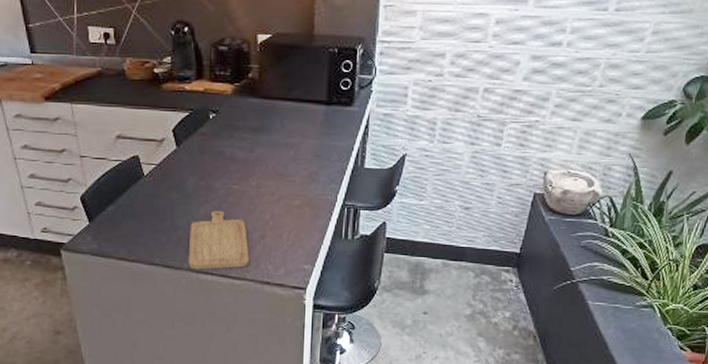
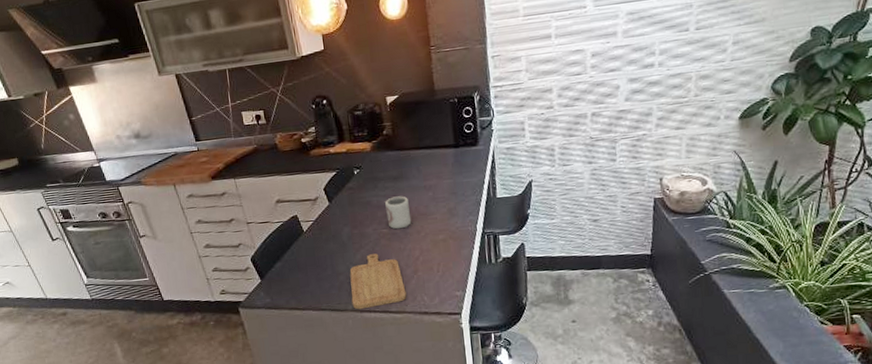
cup: none [239,150,267,188] -> present [385,196,412,230]

